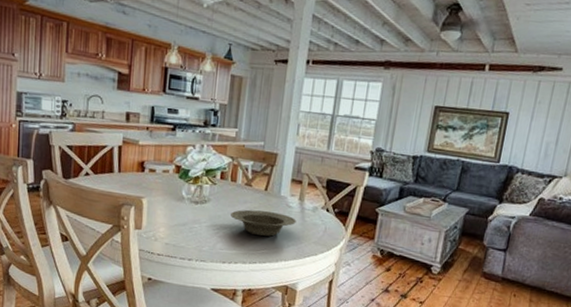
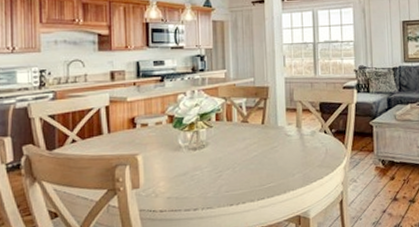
bowl: present [231,209,296,236] -> none [231,143,297,170]

